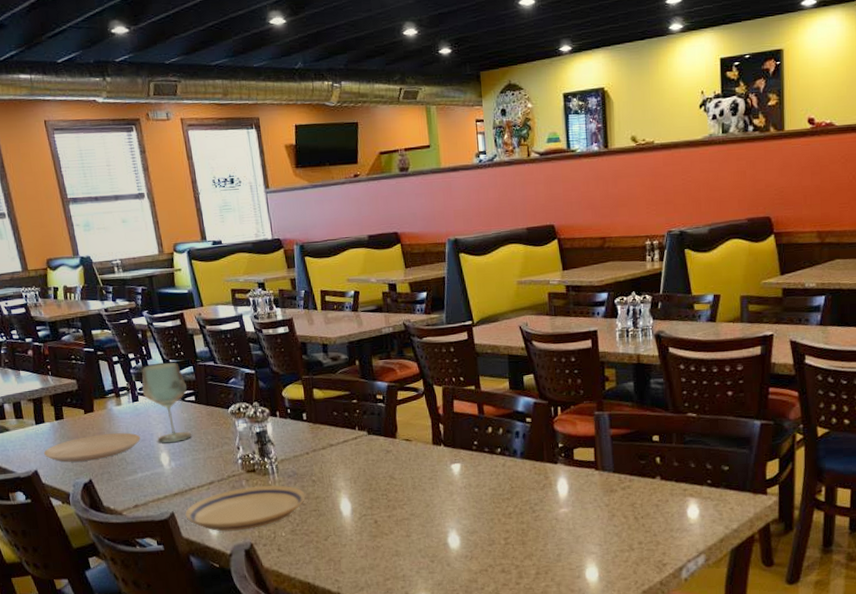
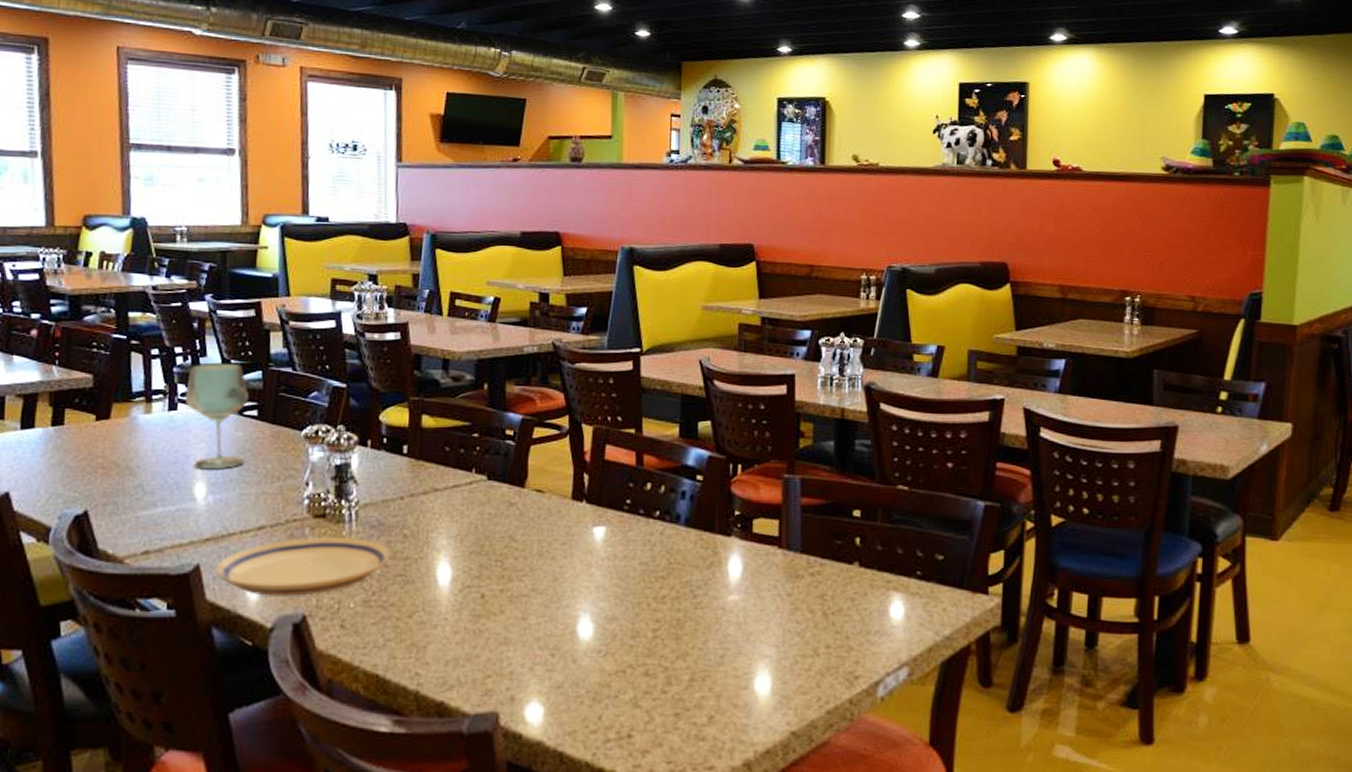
plate: present [43,433,140,462] -> none [23,450,170,485]

